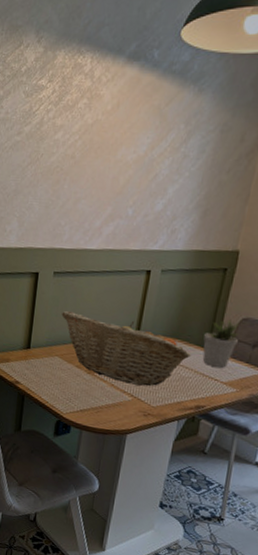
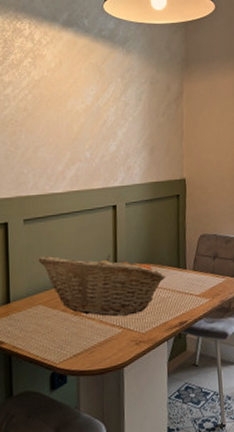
potted plant: present [202,319,239,368] -> none [173,238,201,283]

